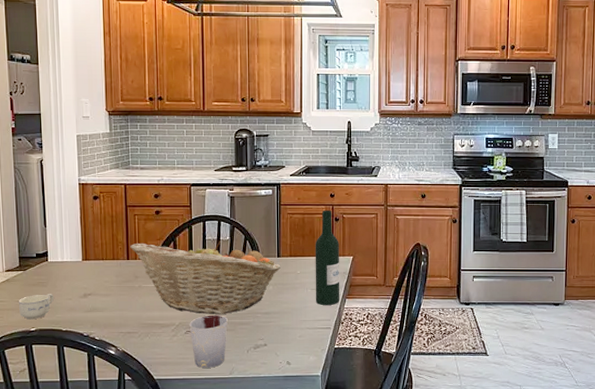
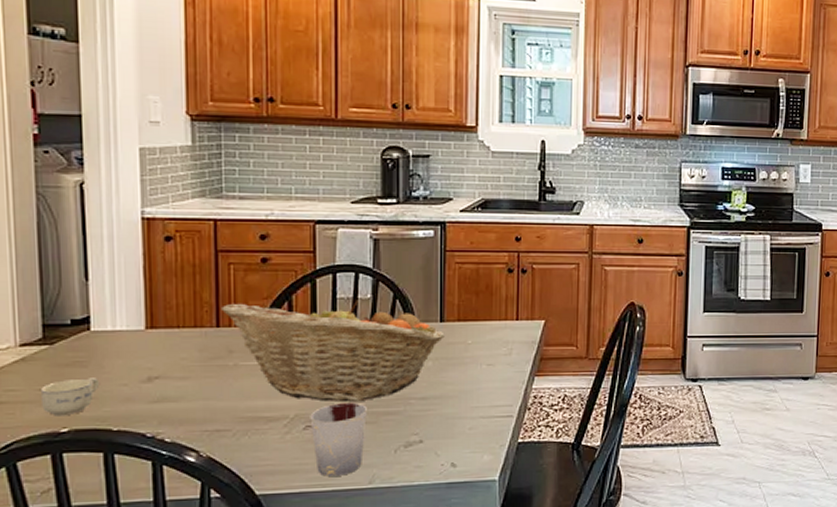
wine bottle: present [315,210,340,306] -> none [492,258,527,387]

